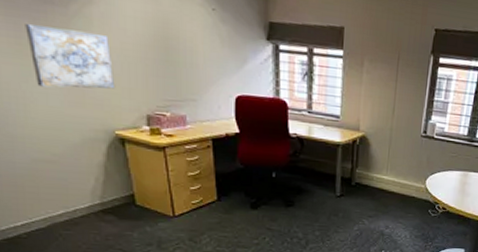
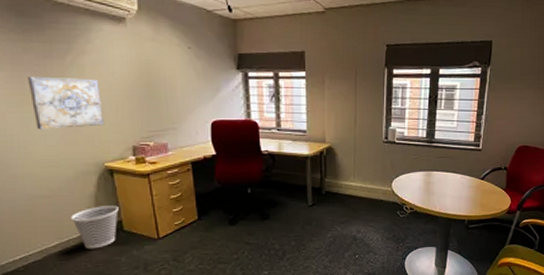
wastebasket: none [77,176,131,222] -> present [70,205,119,249]

